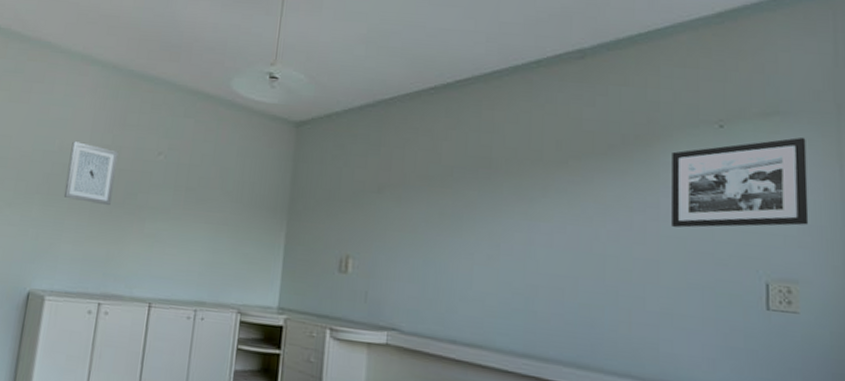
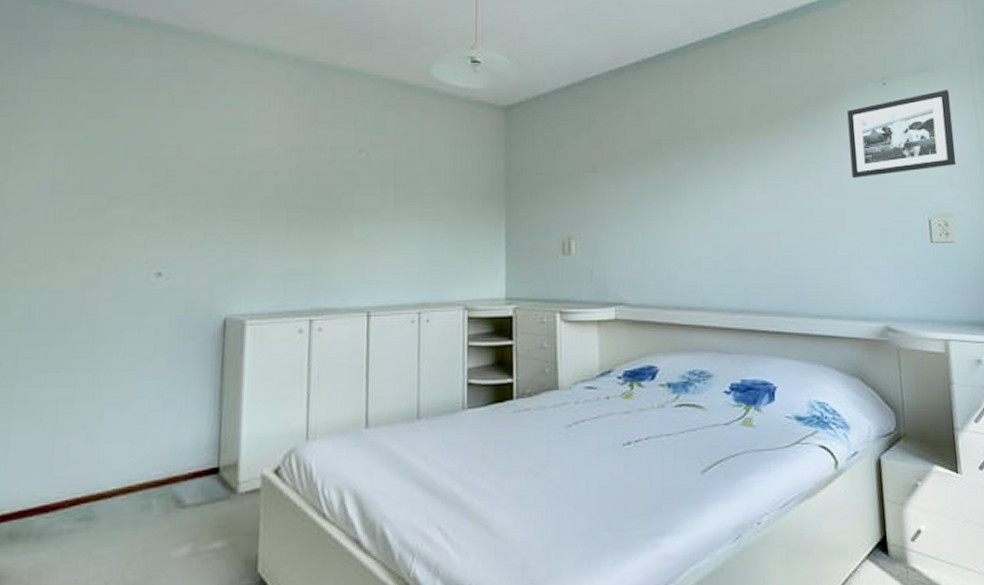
wall art: present [63,141,119,205] -> none [253,145,313,212]

